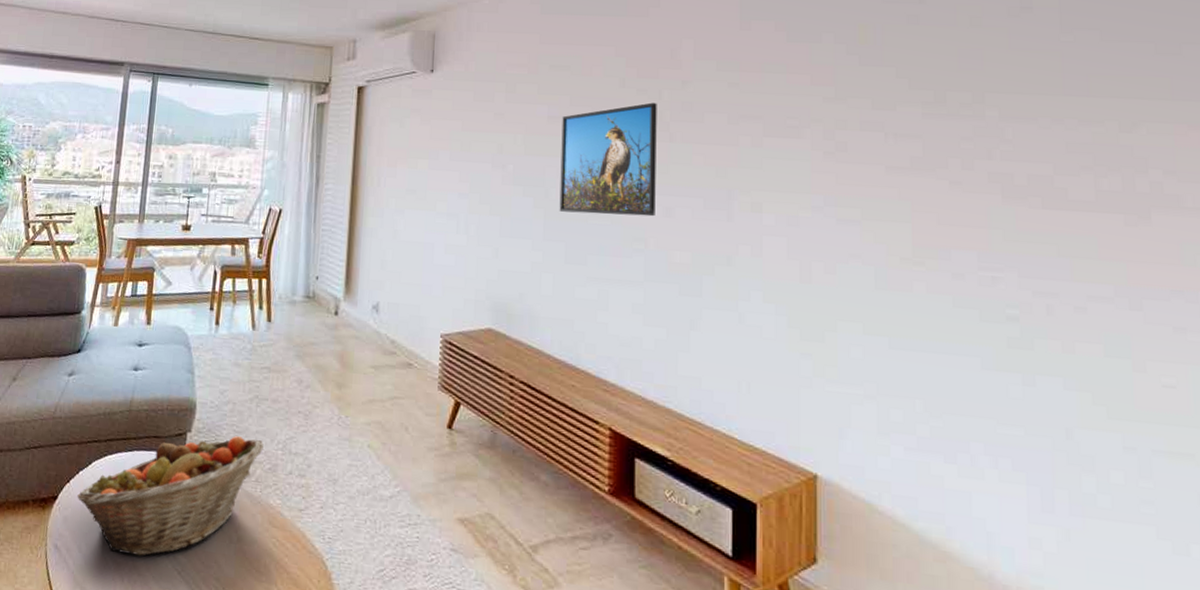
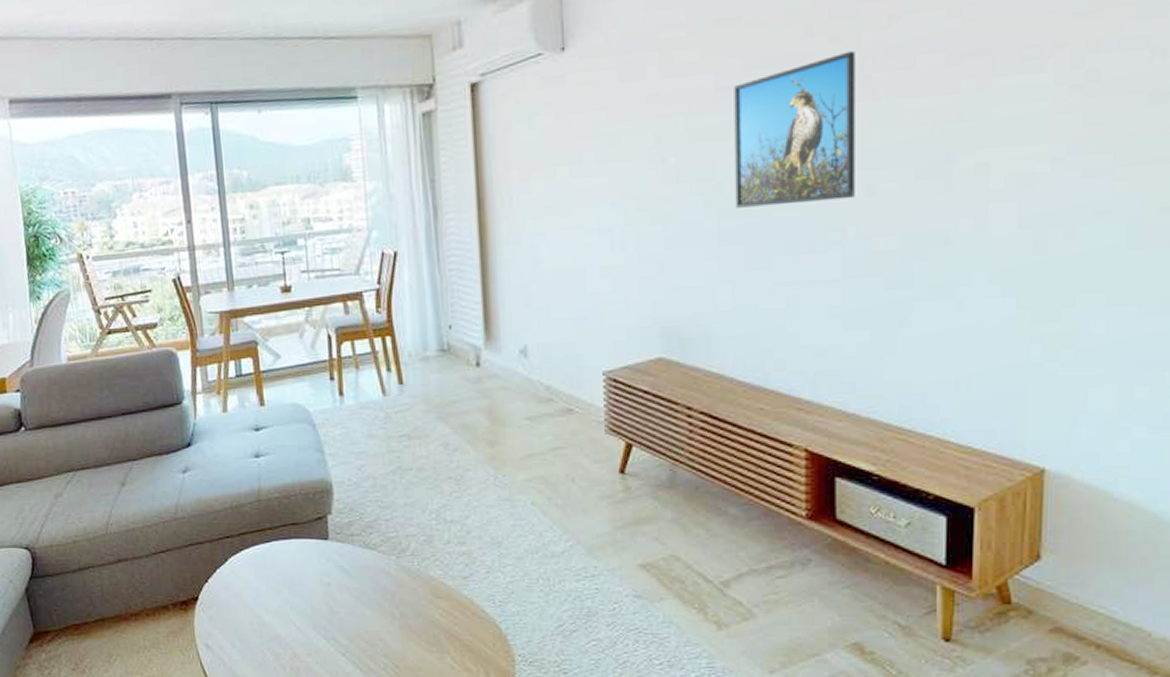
fruit basket: present [77,436,264,556] -> none [219,512,415,644]

